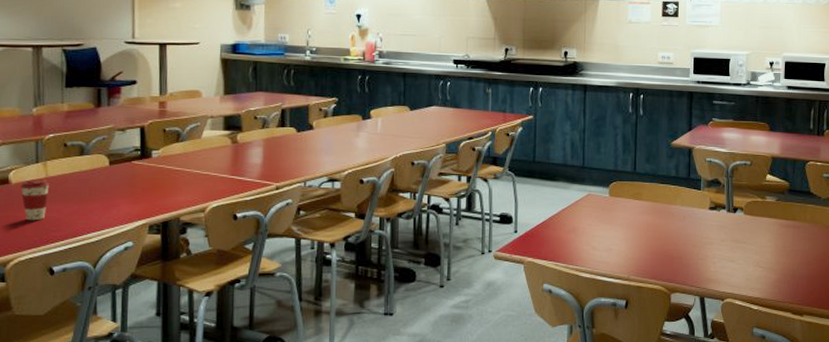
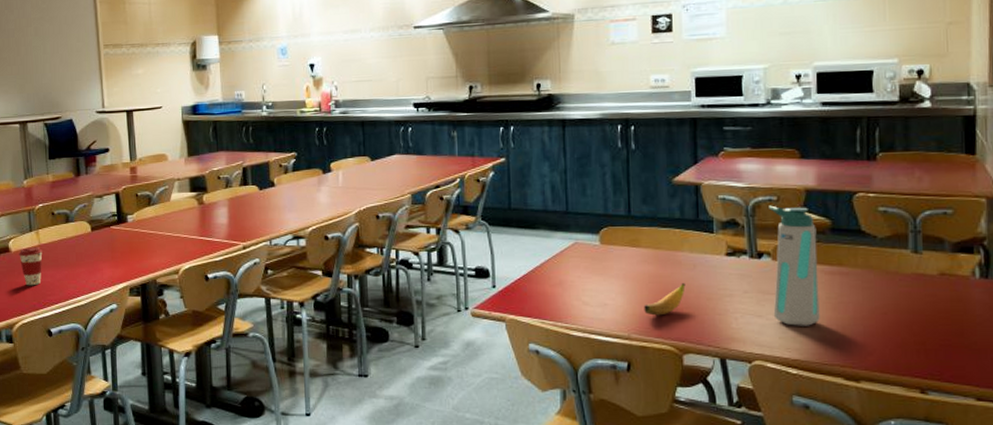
banana: none [642,232,676,260] -> present [643,283,686,316]
water bottle: none [742,168,778,270] -> present [769,205,820,326]

